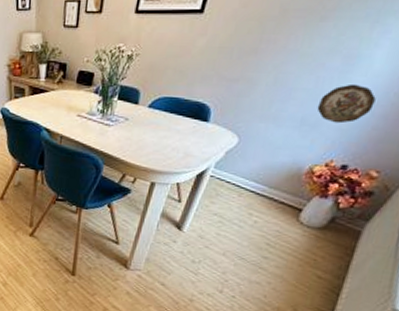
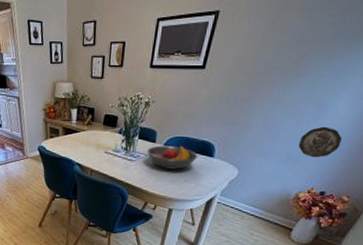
fruit bowl: none [127,107,190,137] -> present [147,145,198,170]

